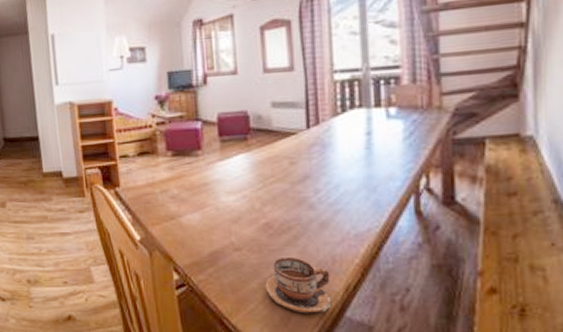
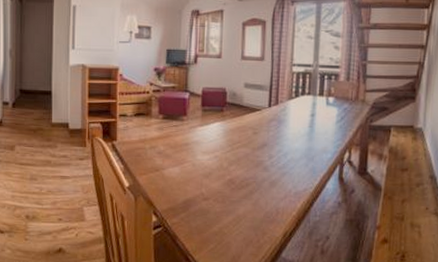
cup: present [265,258,332,315] -> none [224,208,274,255]

